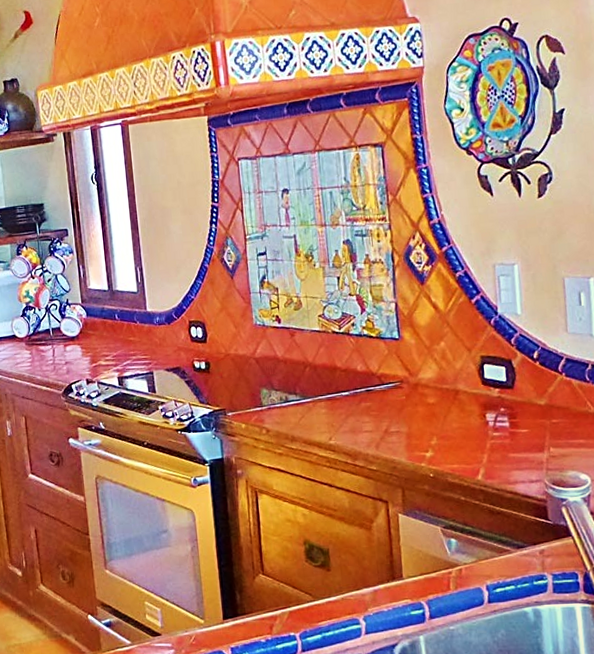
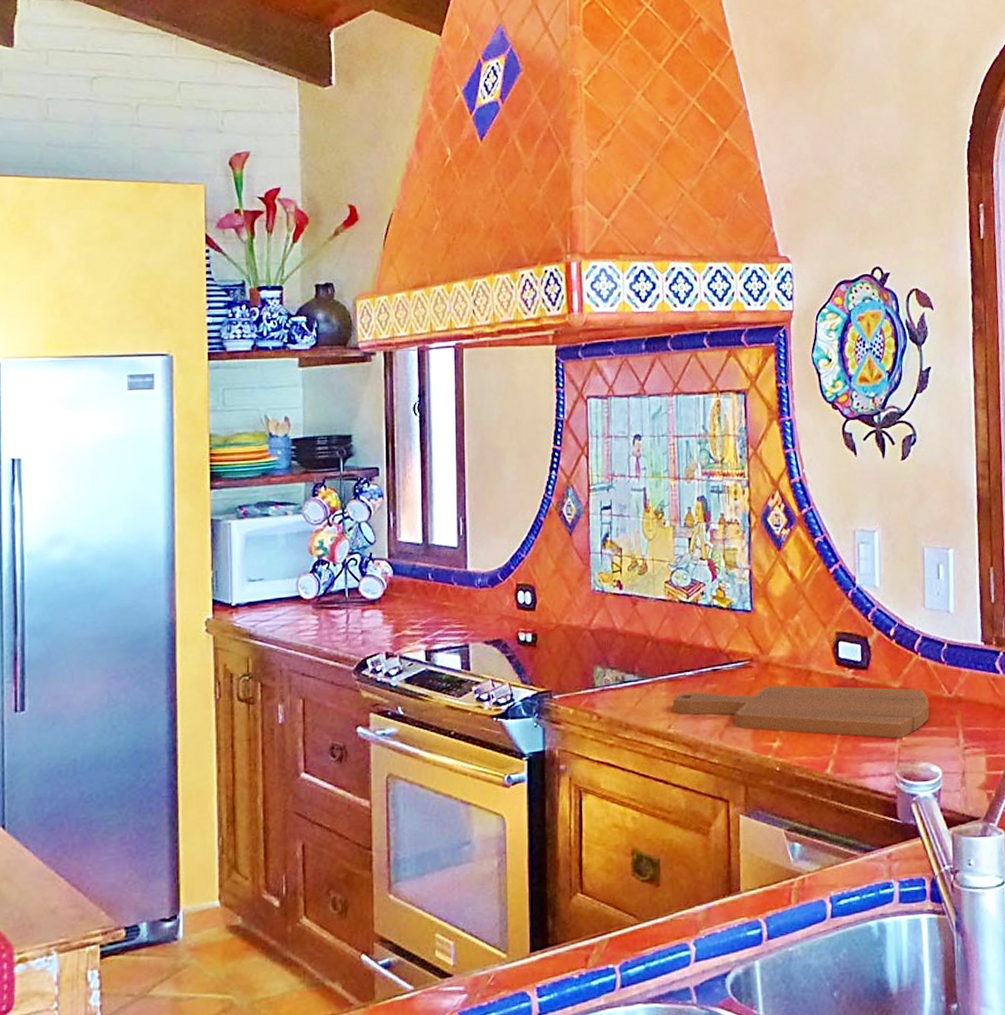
cutting board: none [332,403,576,450] -> present [672,685,930,739]

